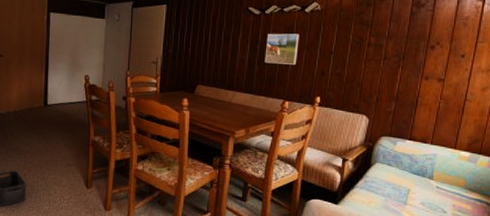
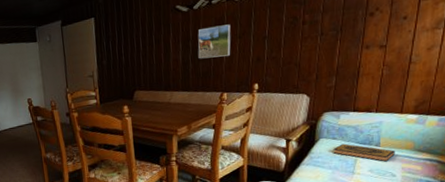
hardback book: none [387,171,447,197] -> present [333,143,395,162]

